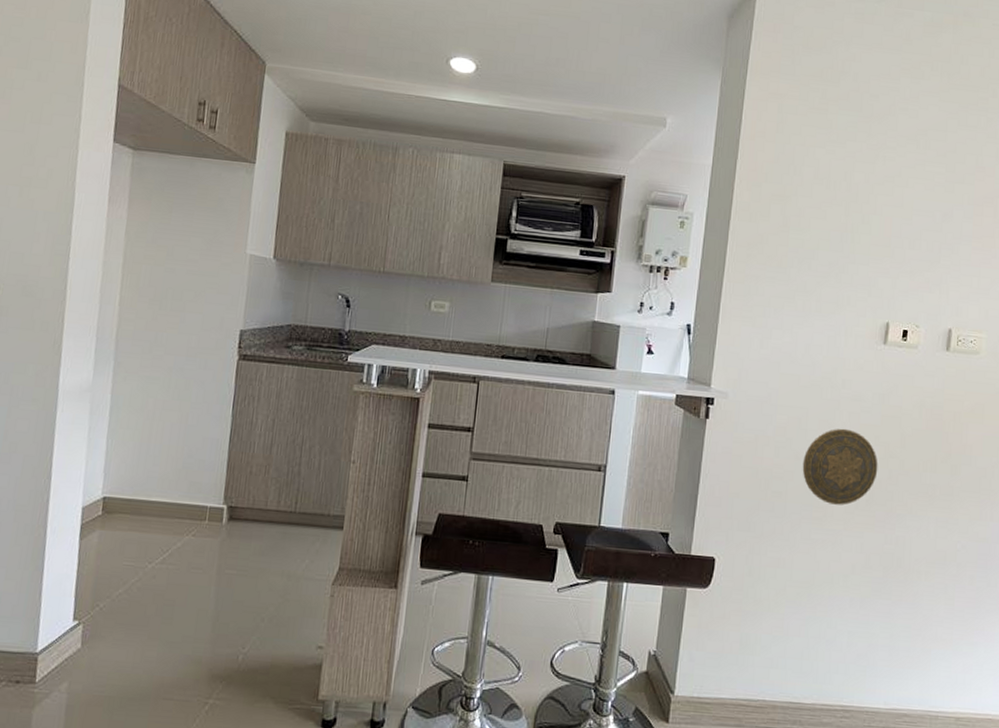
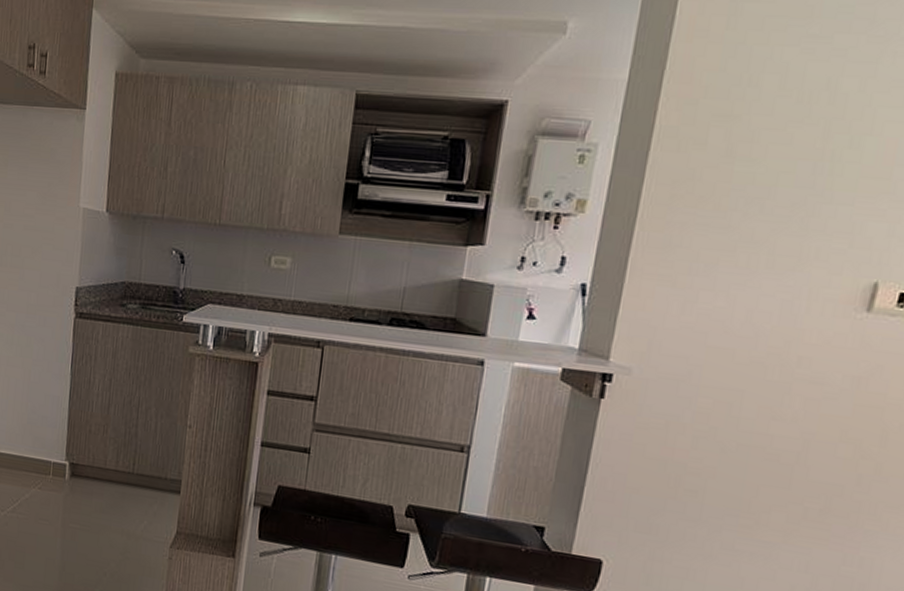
decorative plate: present [802,428,878,505] -> none [729,418,843,514]

